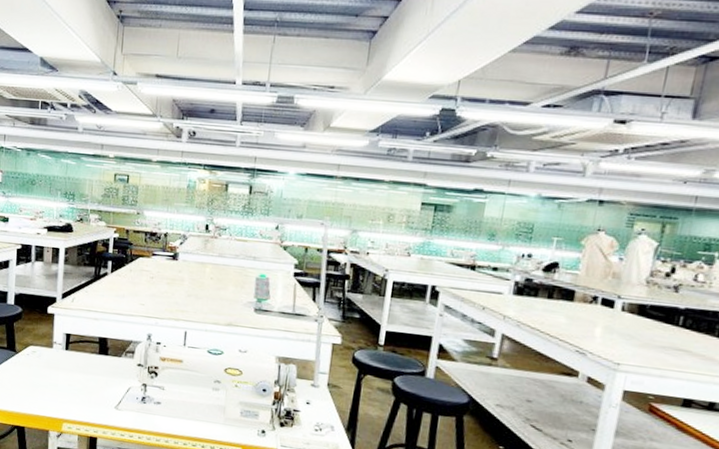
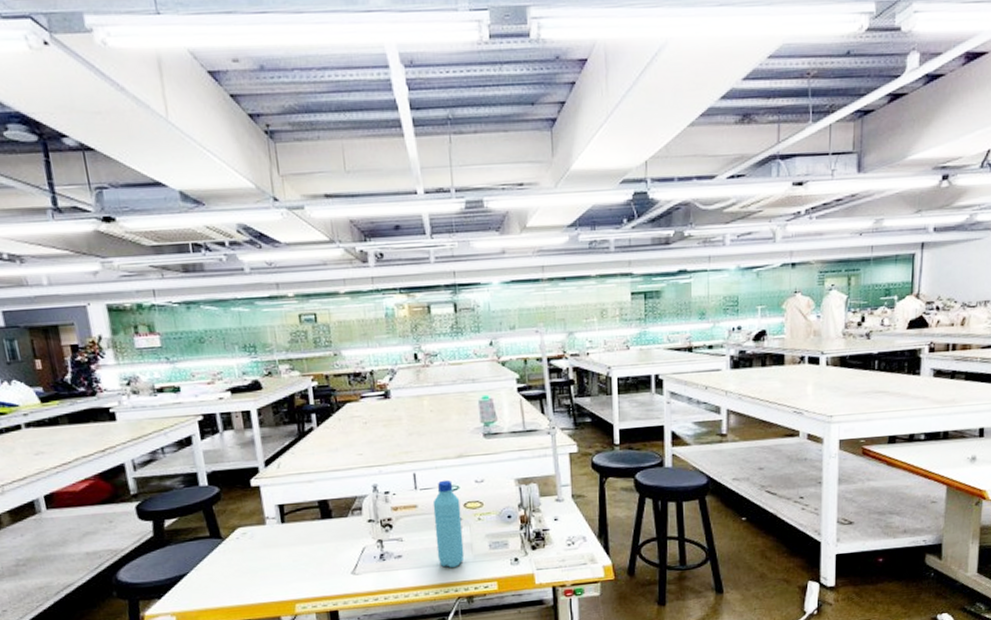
water bottle: none [192,343,222,425] -> present [432,479,465,567]

